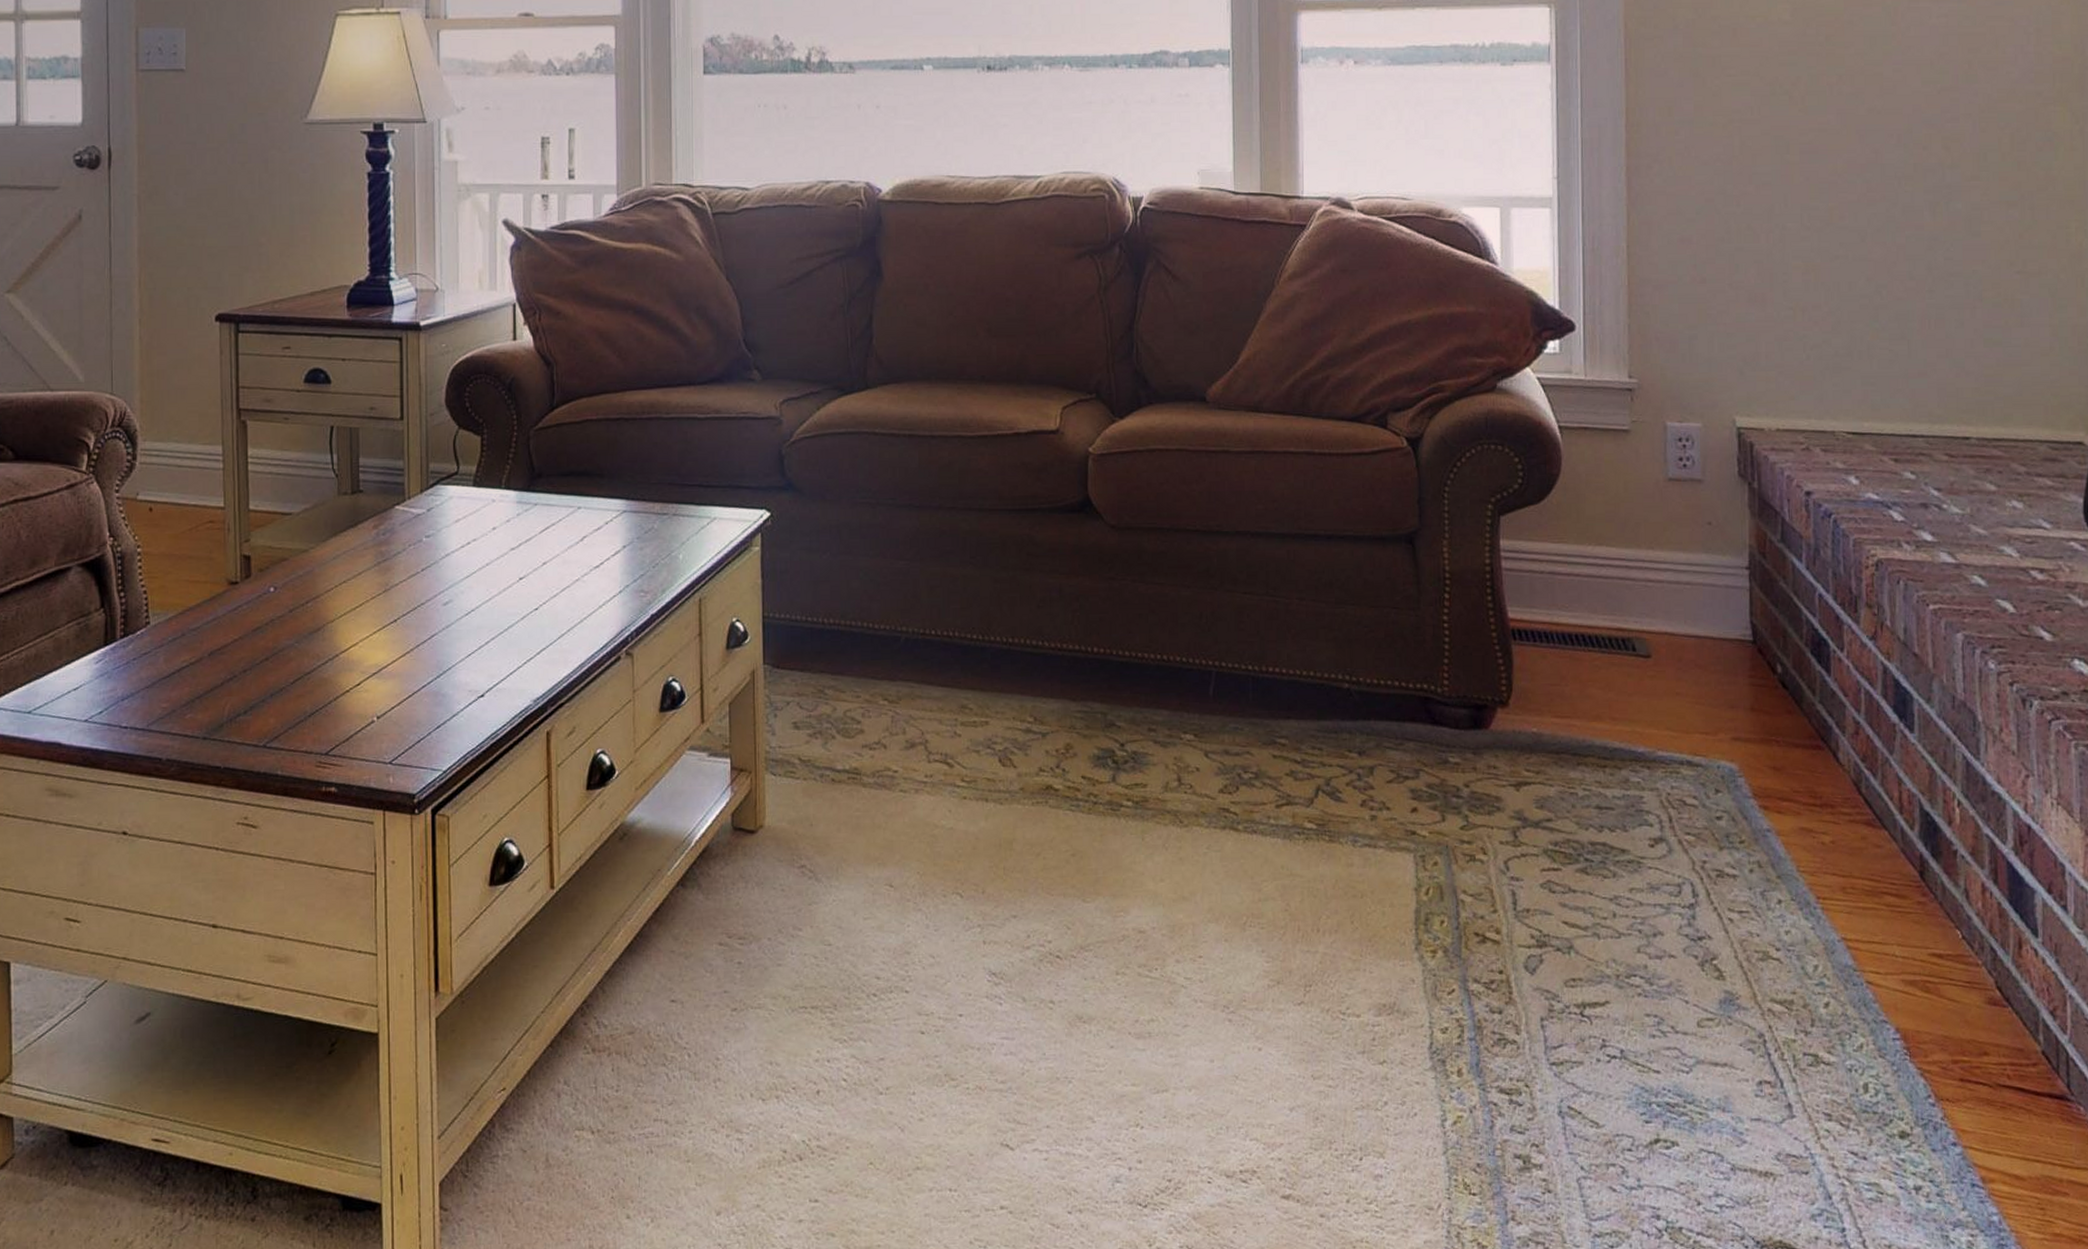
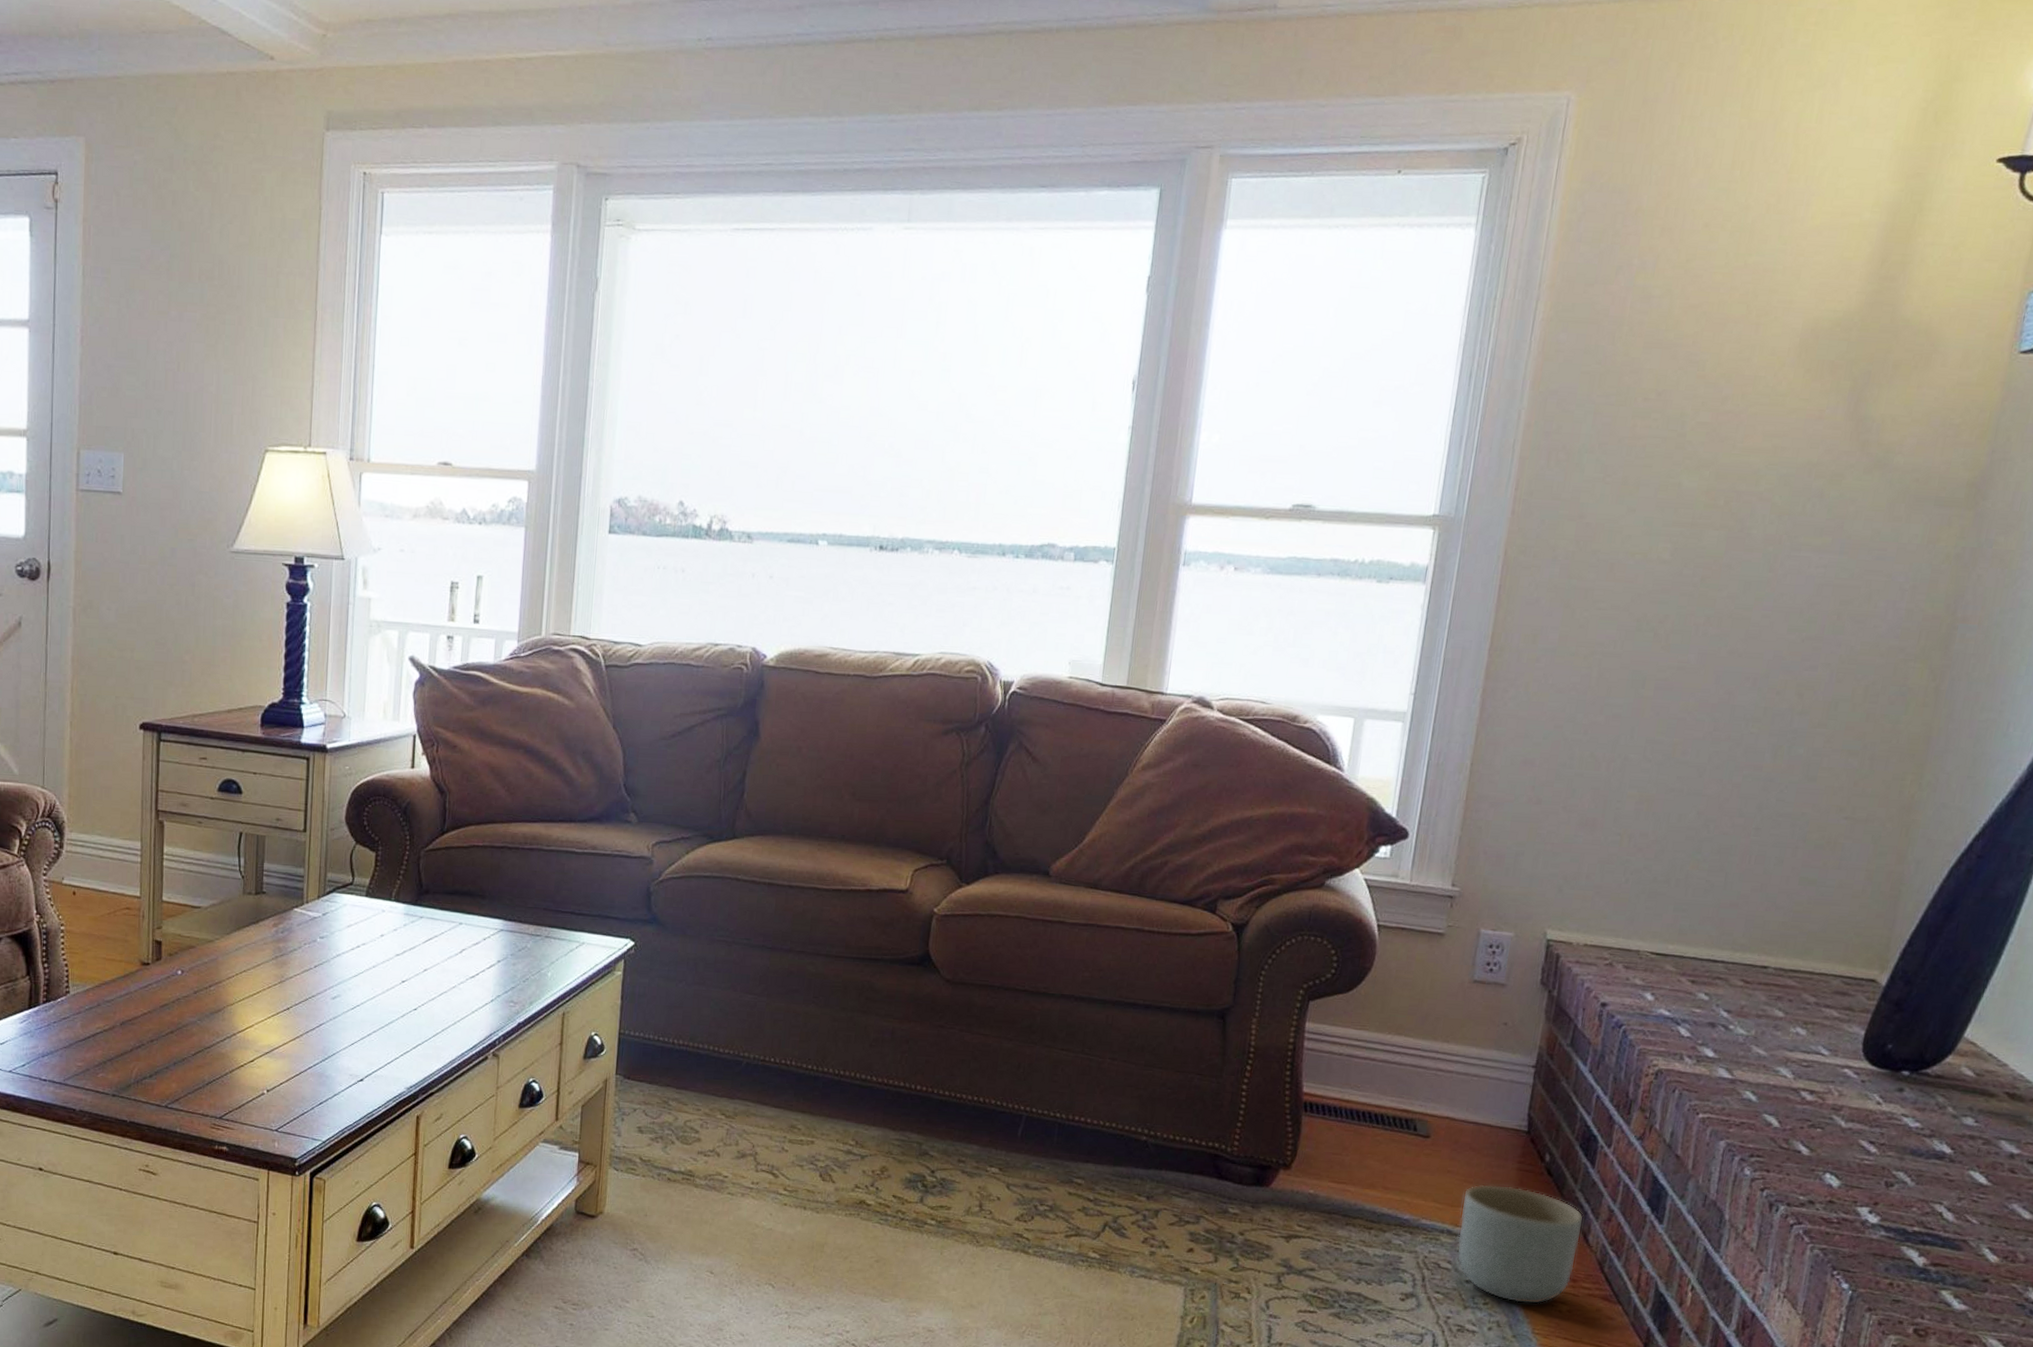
planter: none [1697,703,1831,839] -> present [1456,1183,1584,1305]

